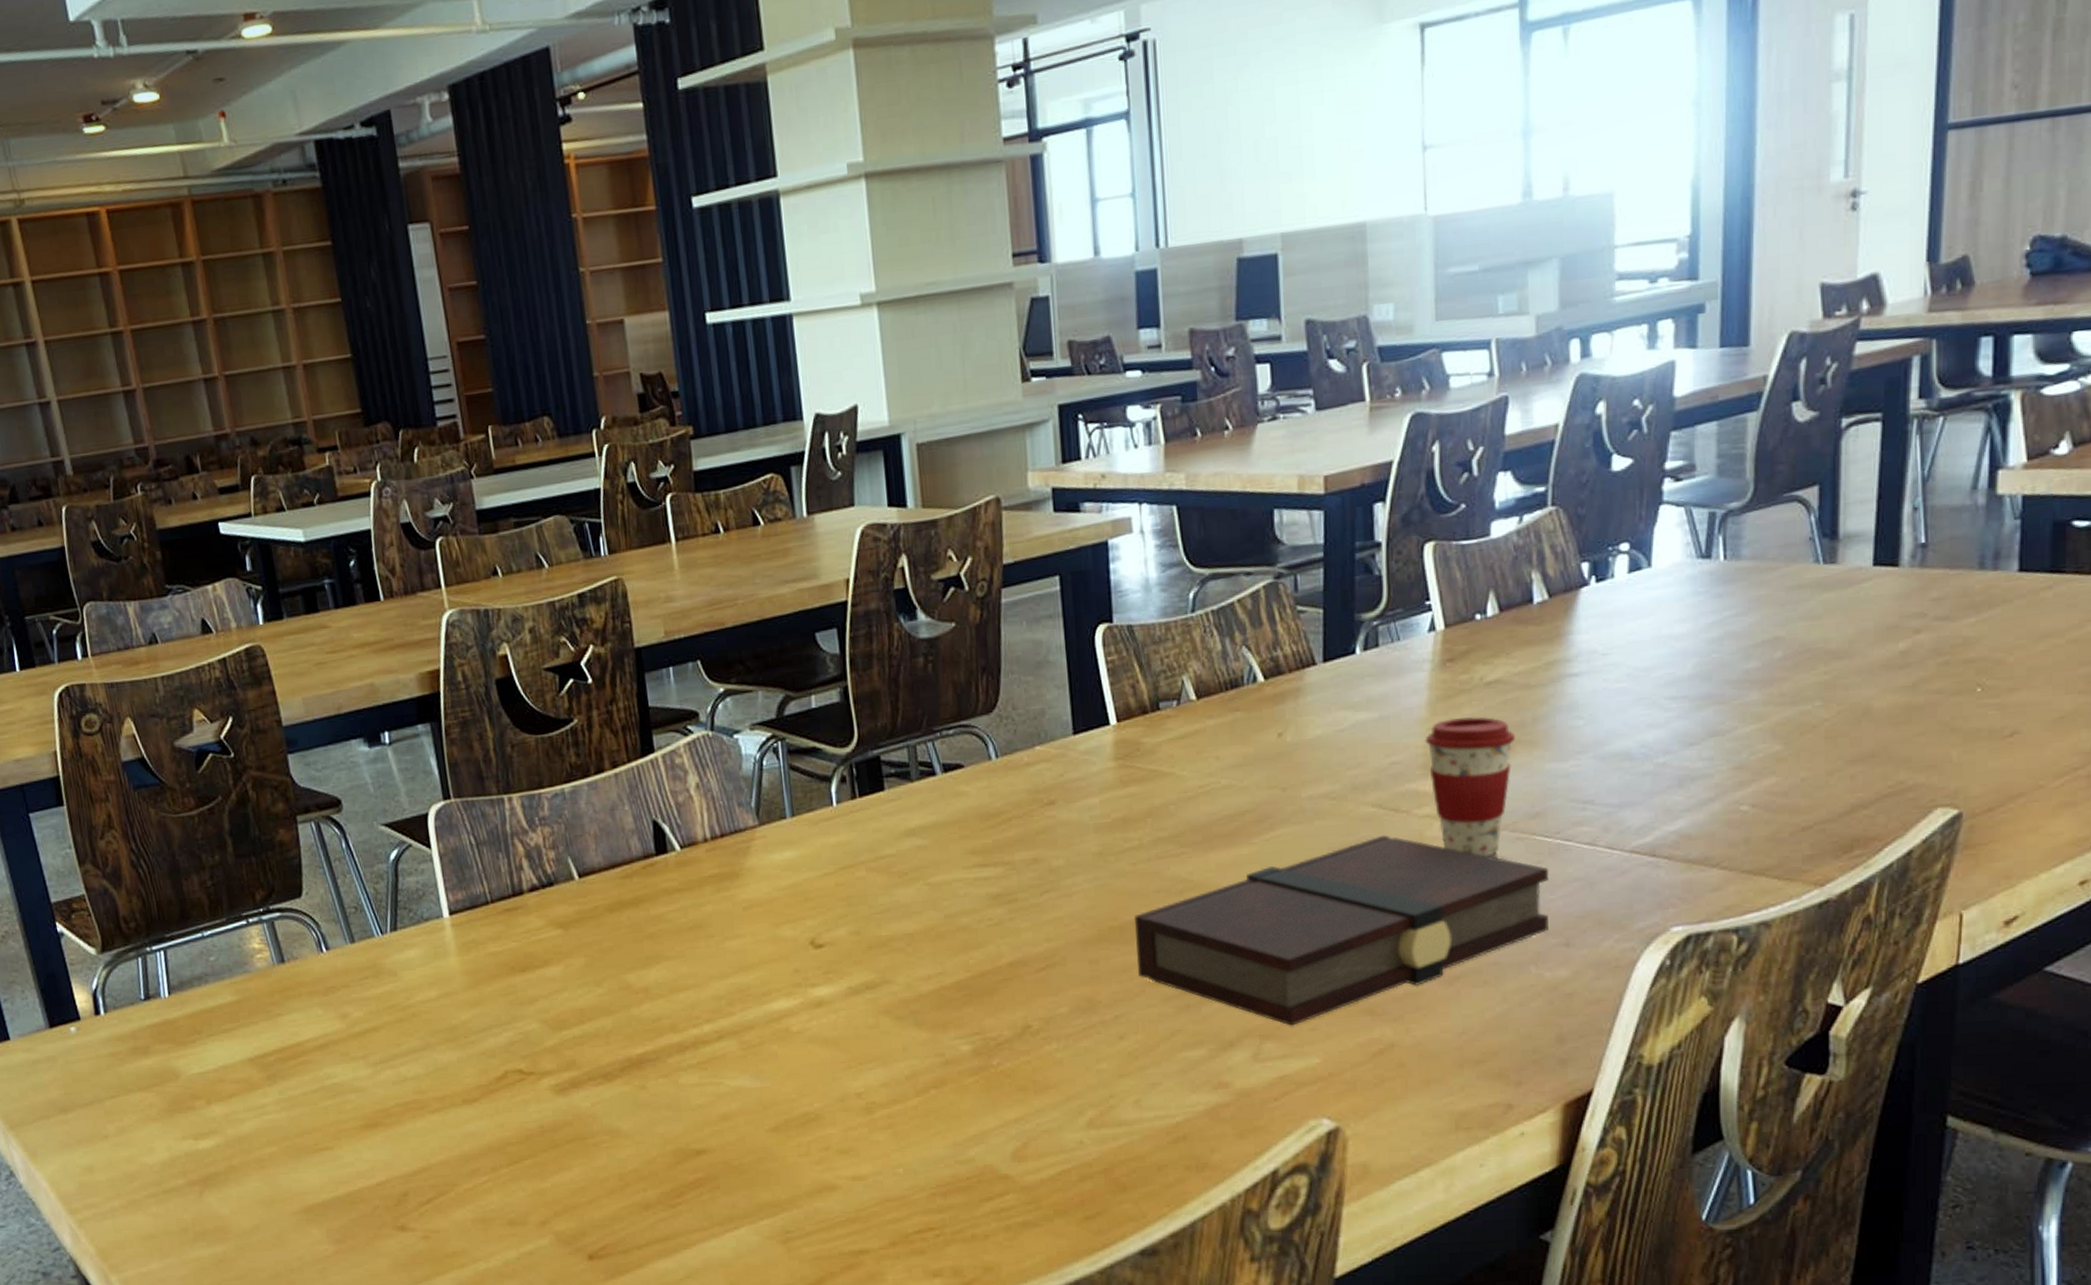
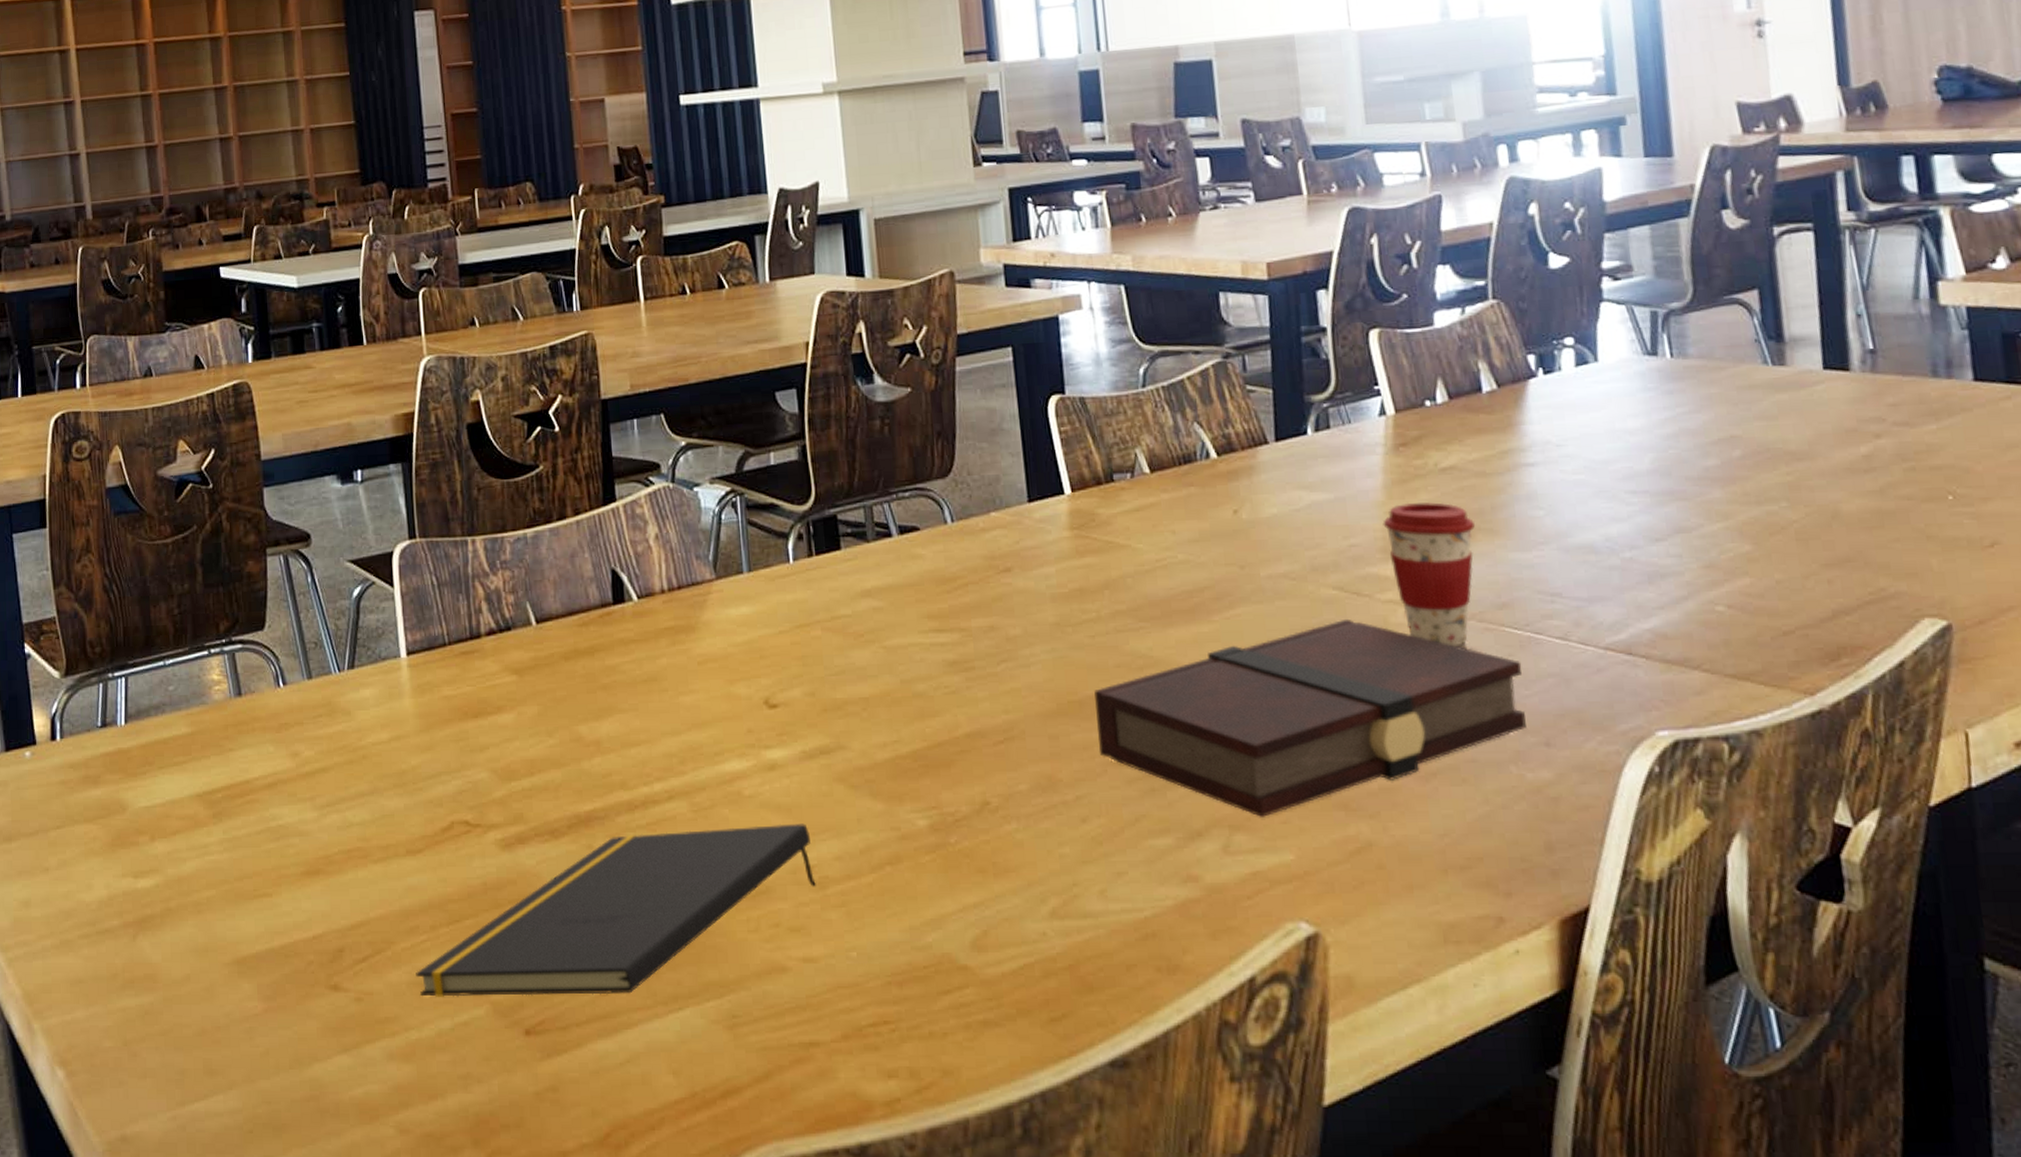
notepad: none [479,1055,864,1232] -> present [416,823,816,997]

